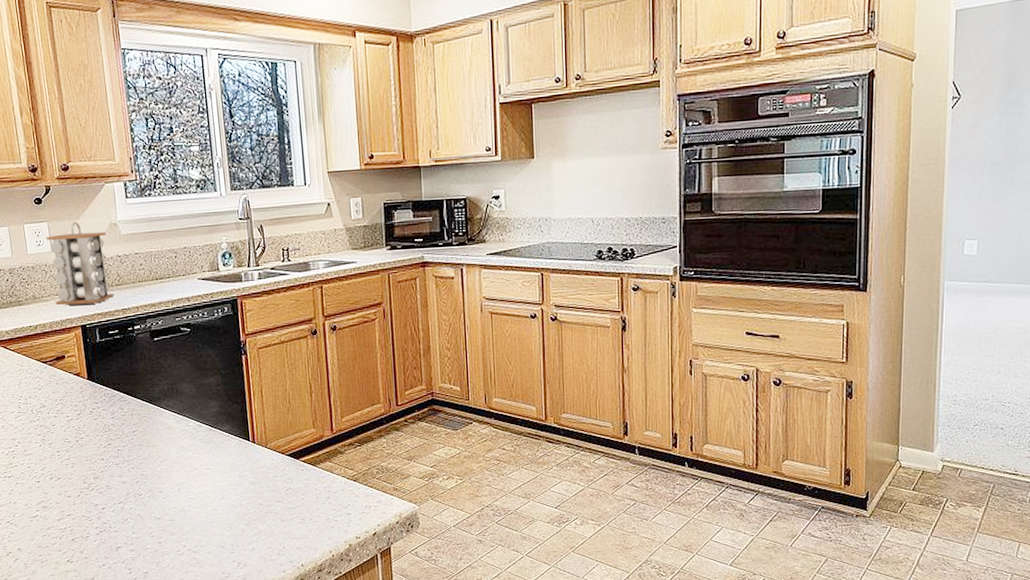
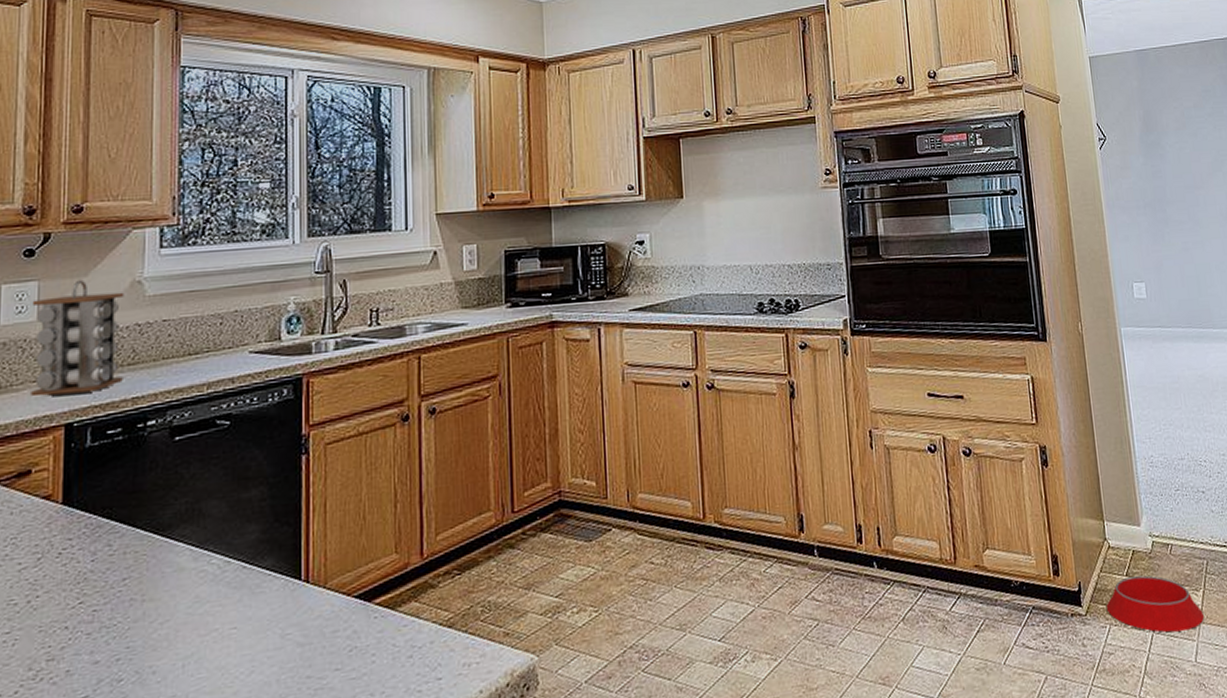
pet bowl: none [889,491,982,537] -> present [1105,575,1204,632]

